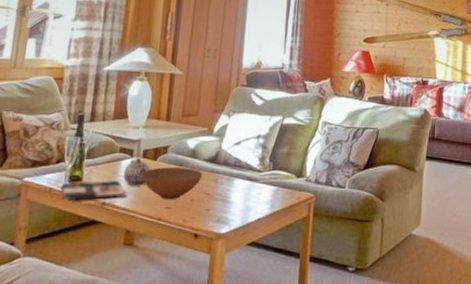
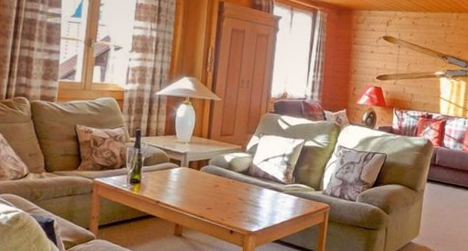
magazine: present [60,181,127,206] -> none [124,184,176,203]
teapot: present [123,158,151,186] -> none [173,168,195,190]
bowl: present [141,167,203,199] -> none [188,176,237,202]

